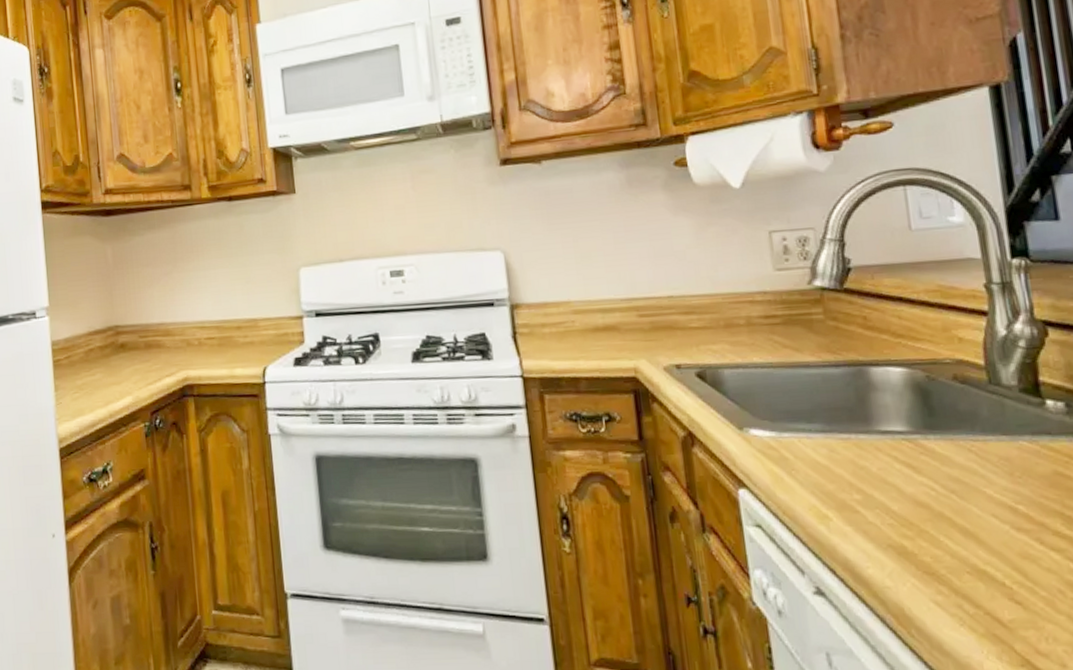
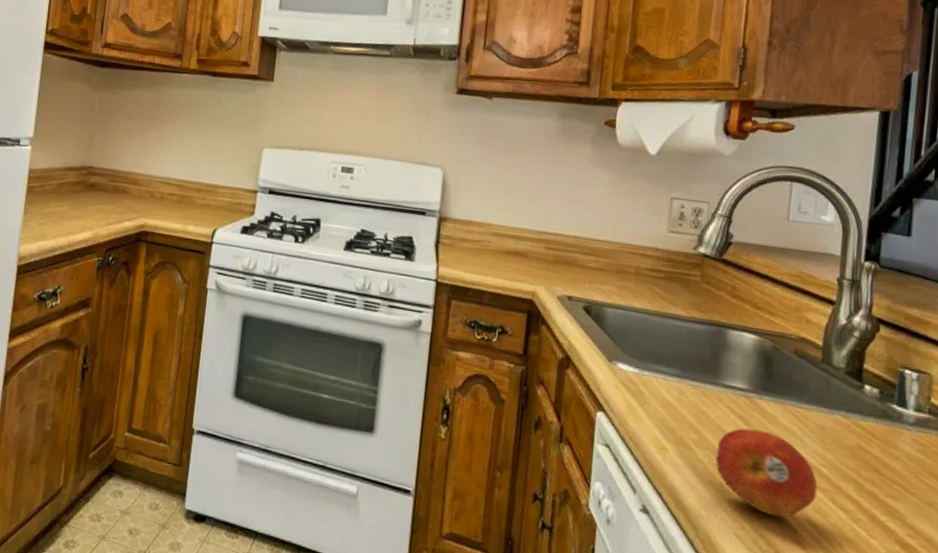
fruit: none [887,475,1019,572] -> present [716,428,818,518]

